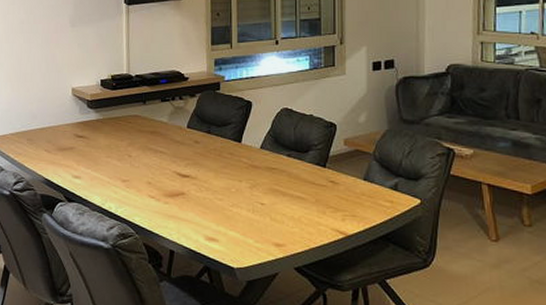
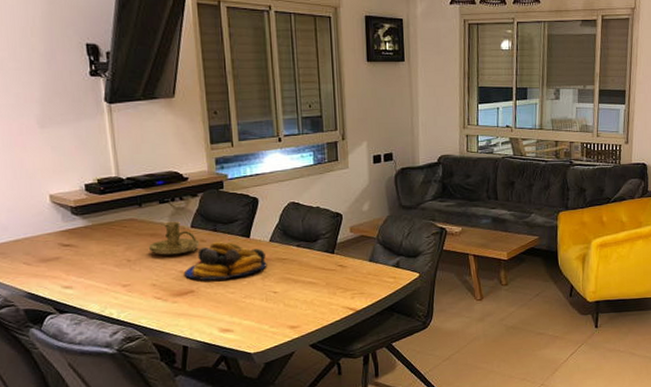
candle holder: none [148,120,194,154] -> present [148,221,200,255]
fruit bowl: none [178,144,256,185] -> present [185,242,267,281]

